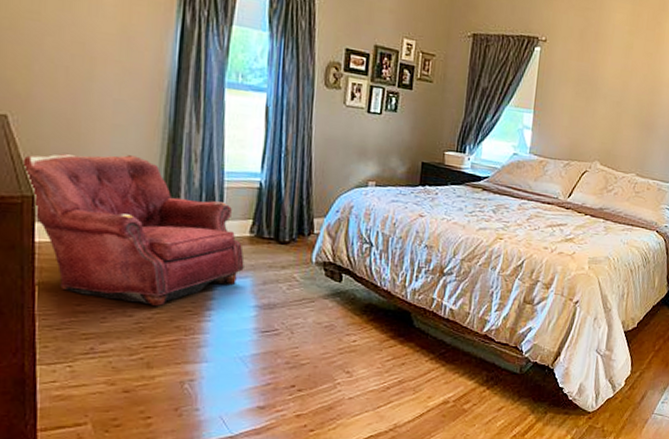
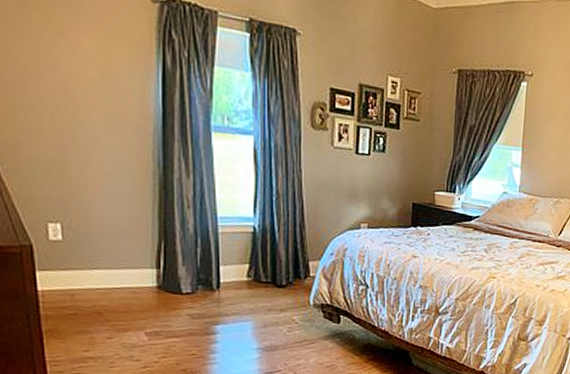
armchair: present [22,152,244,306] -> none [17,200,244,350]

